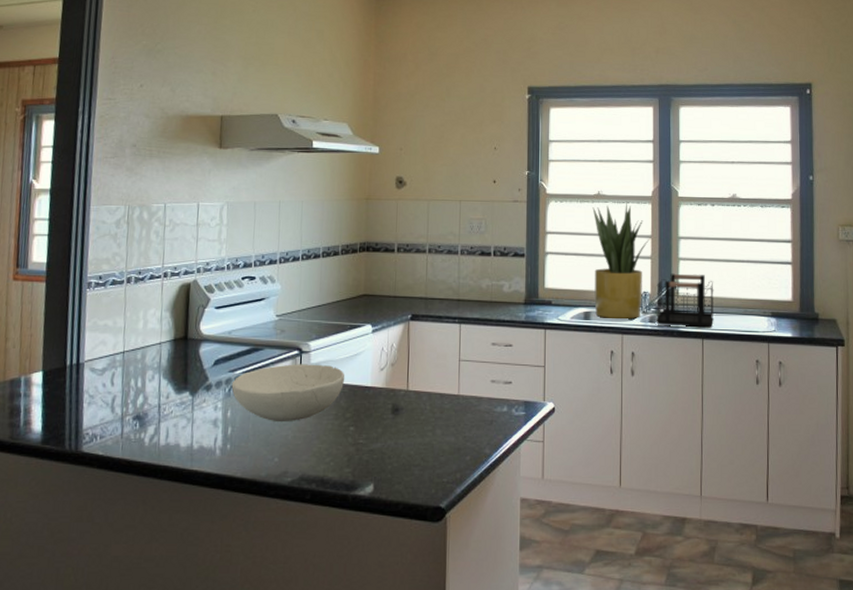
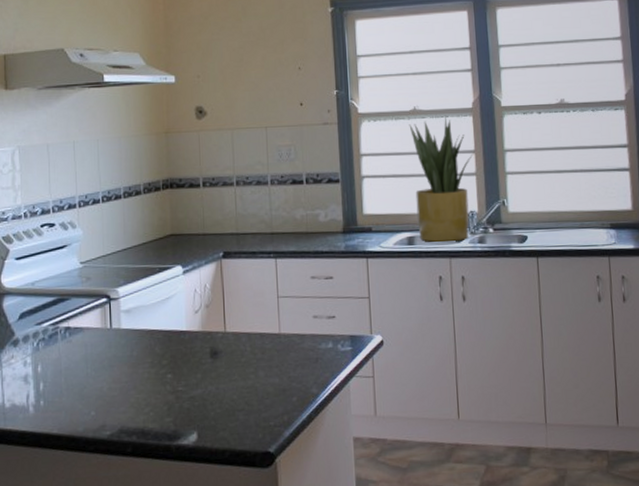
bowl: present [231,364,345,423] -> none [39,310,158,375]
dish rack: present [656,273,714,328] -> none [483,189,548,246]

